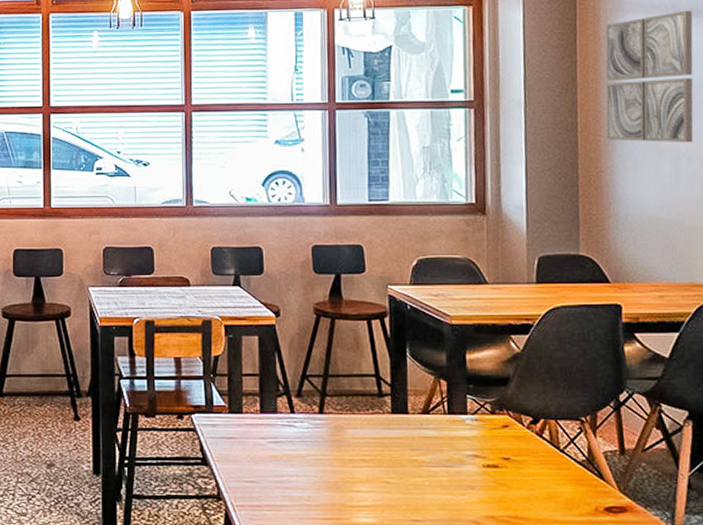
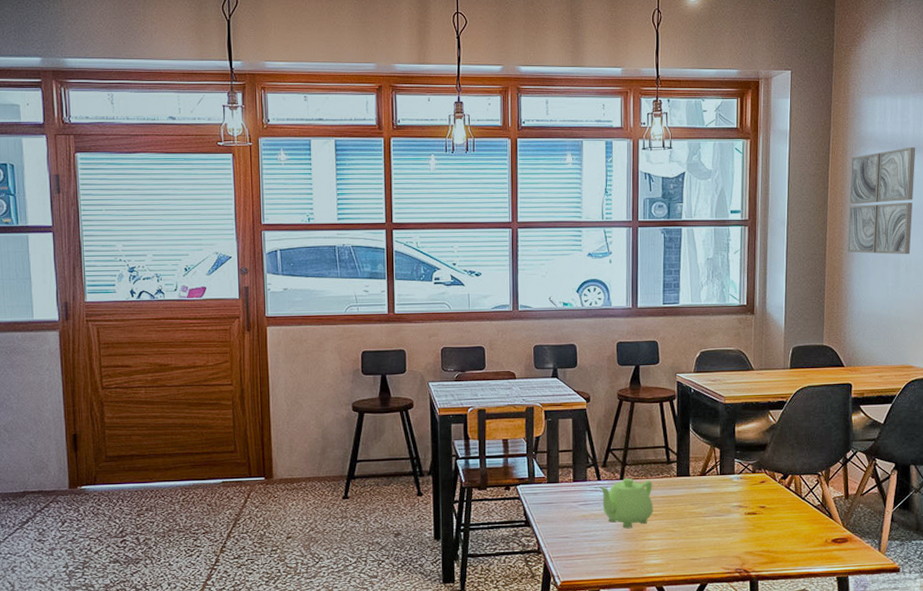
teapot: none [292,411,362,476] -> present [599,477,653,529]

